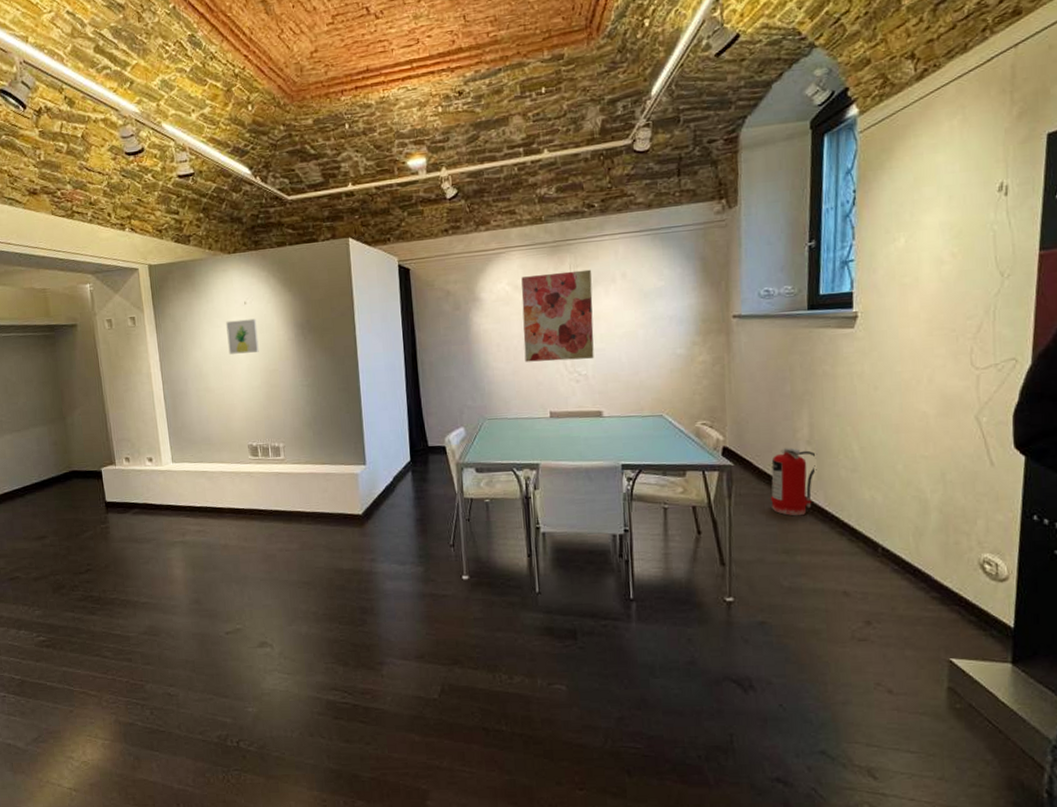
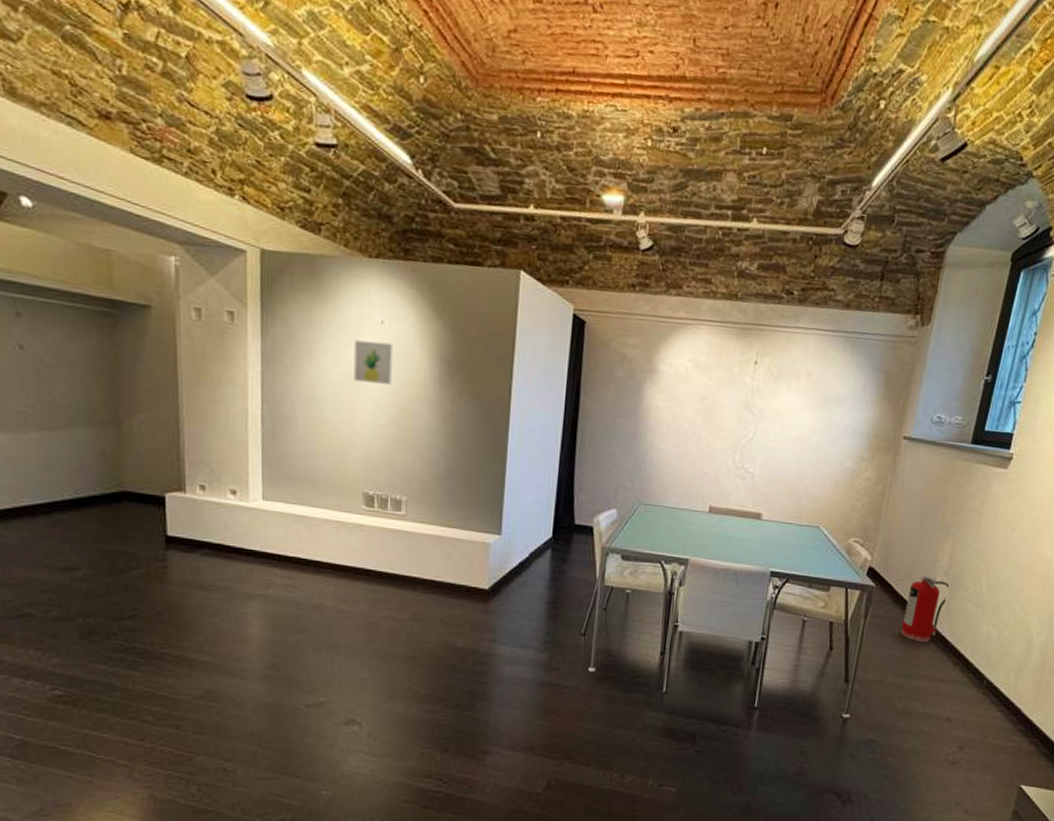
wall art: present [521,269,594,362] -> none [693,355,779,458]

